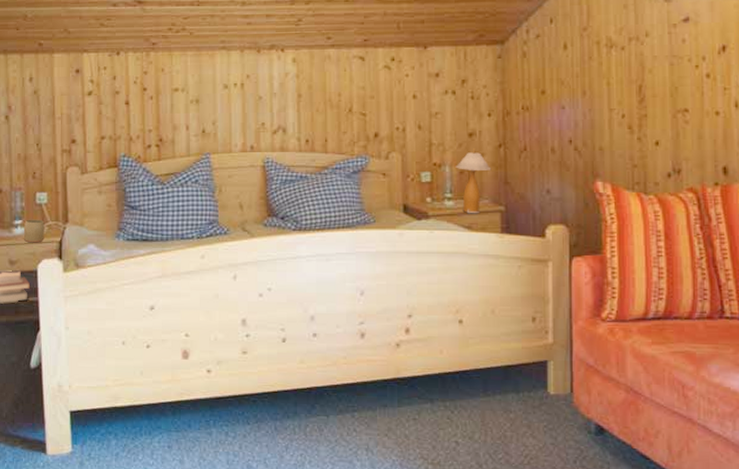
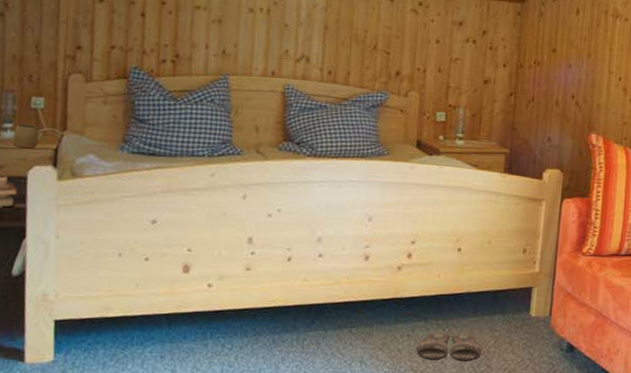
slippers: none [423,414,498,447] -> present [415,332,483,361]
table lamp: present [455,149,492,214] -> none [469,95,502,154]

